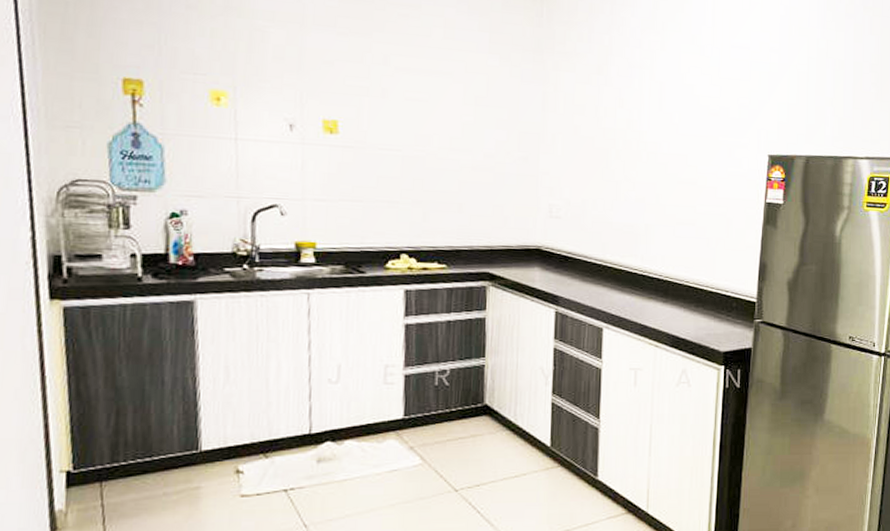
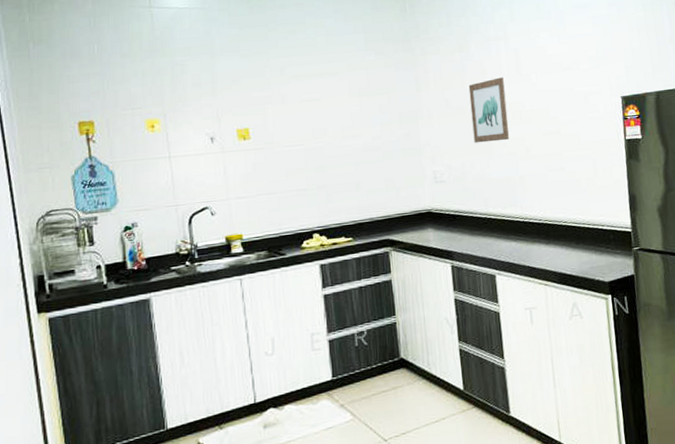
wall art: none [600,111,643,183] -> present [468,77,509,143]

